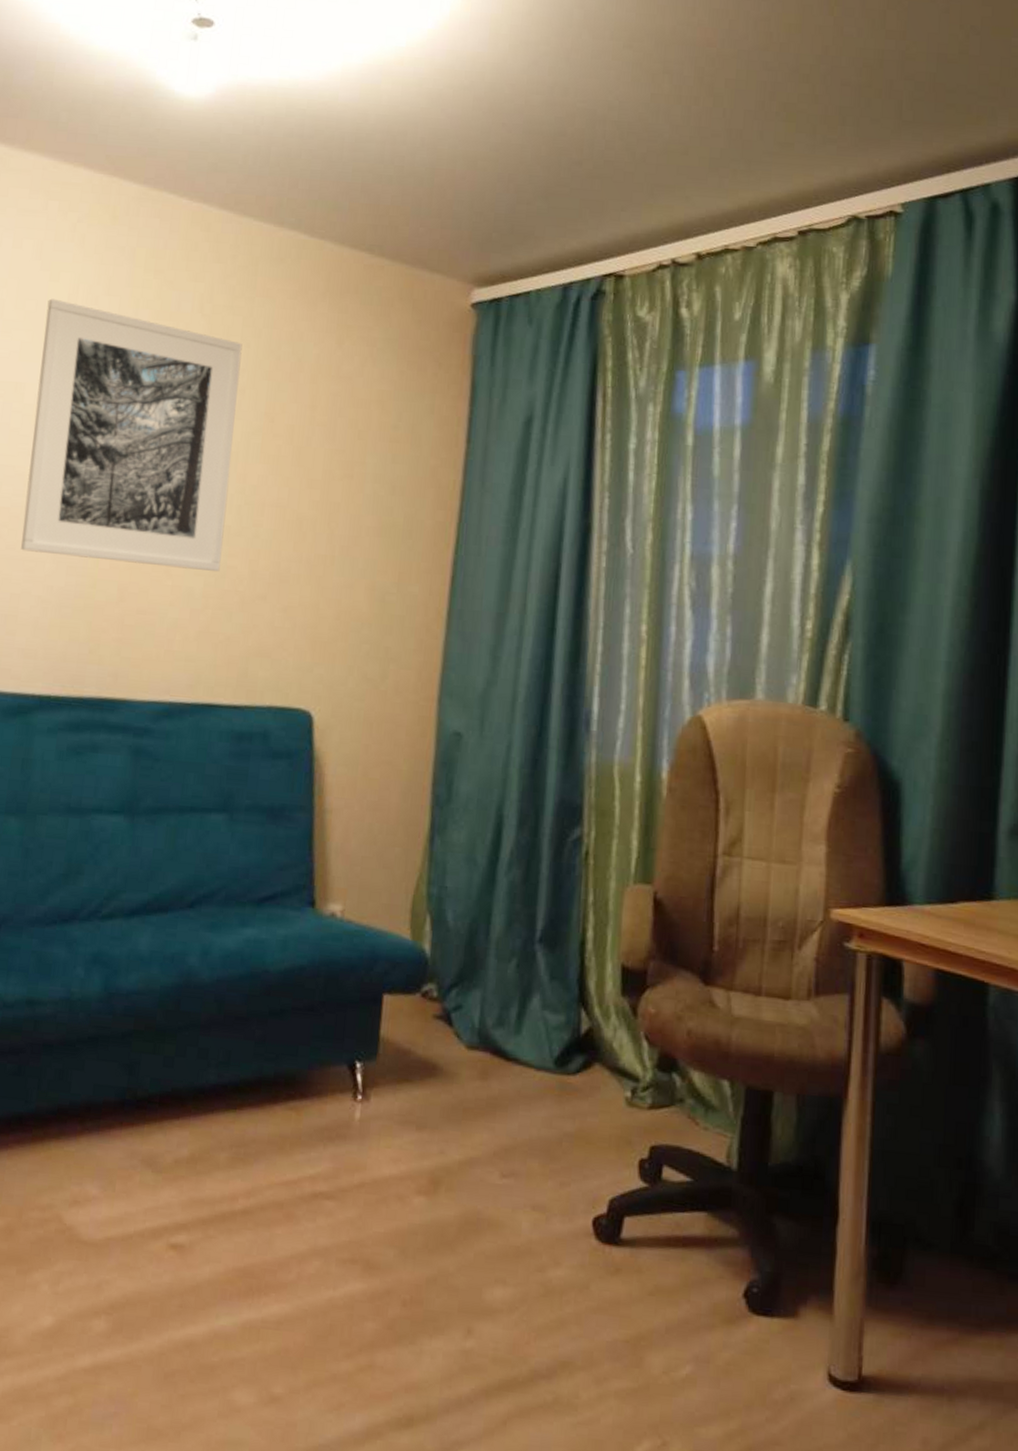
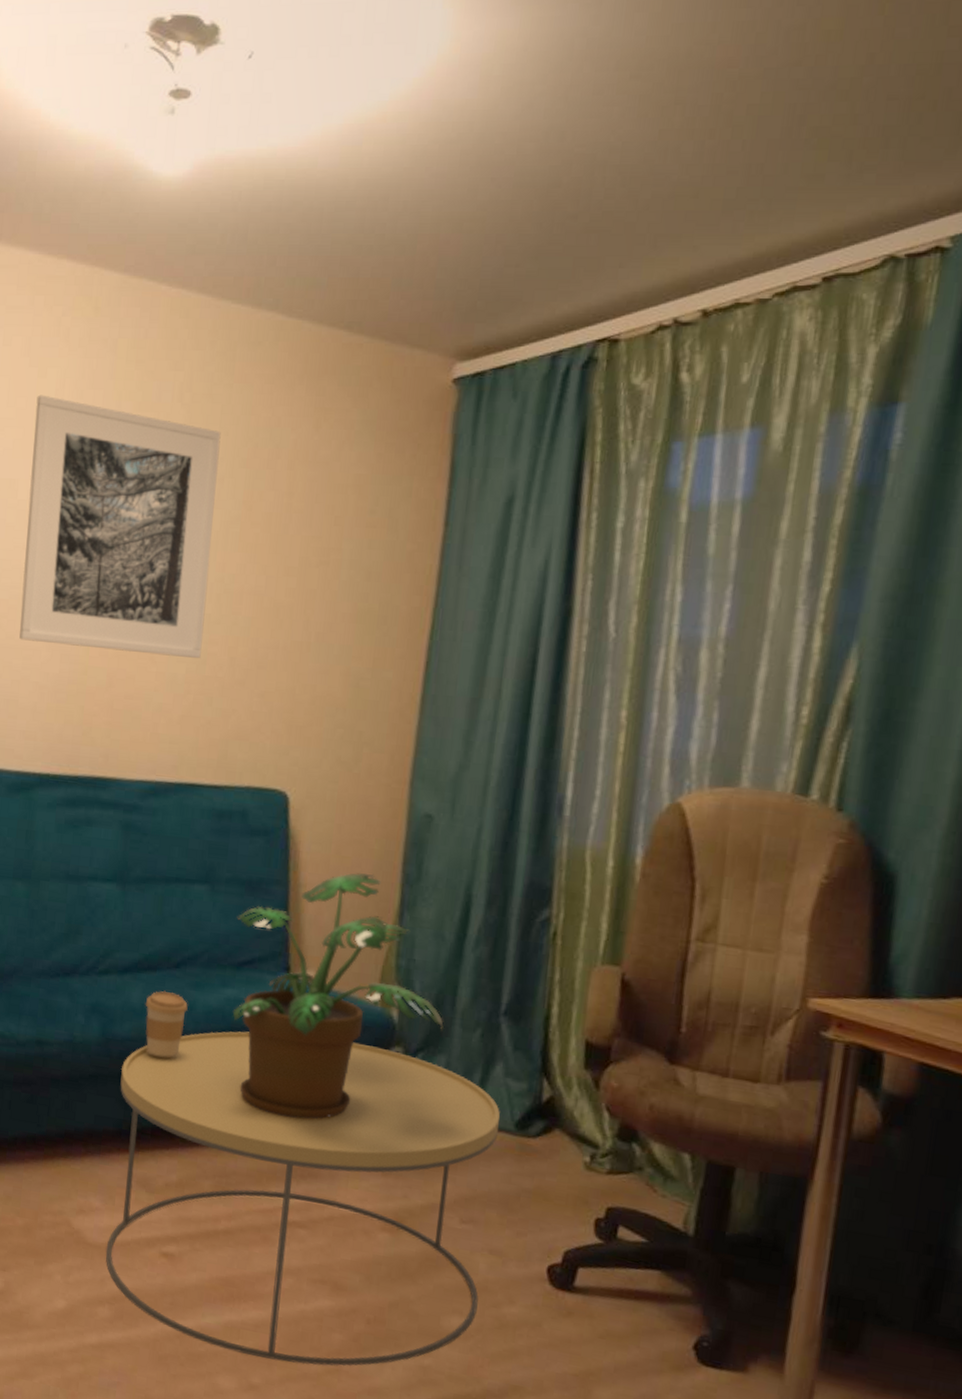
coffee table: none [103,975,538,1364] -> present [105,1031,500,1366]
coffee cup: none [154,934,203,1011] -> present [145,990,188,1058]
potted plant: none [252,795,478,1072] -> present [232,872,444,1119]

